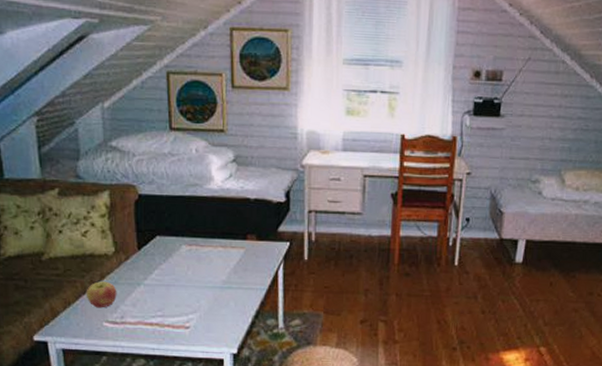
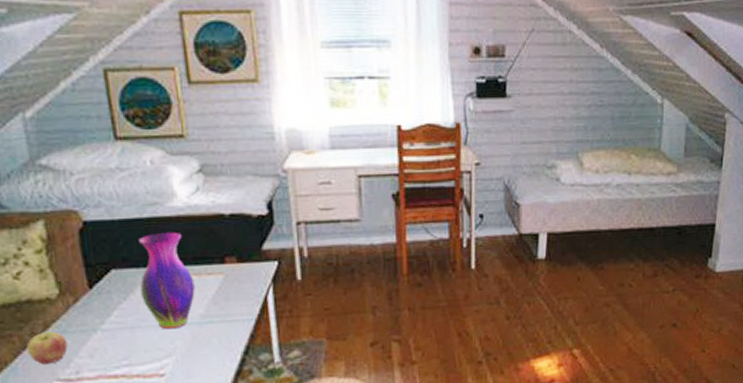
vase: none [178,209,221,290] -> present [138,231,195,330]

